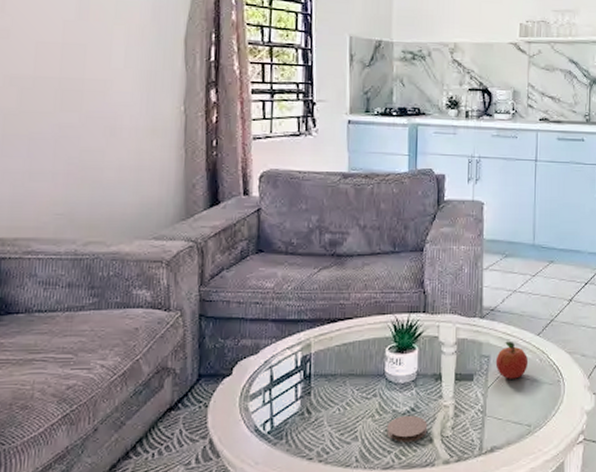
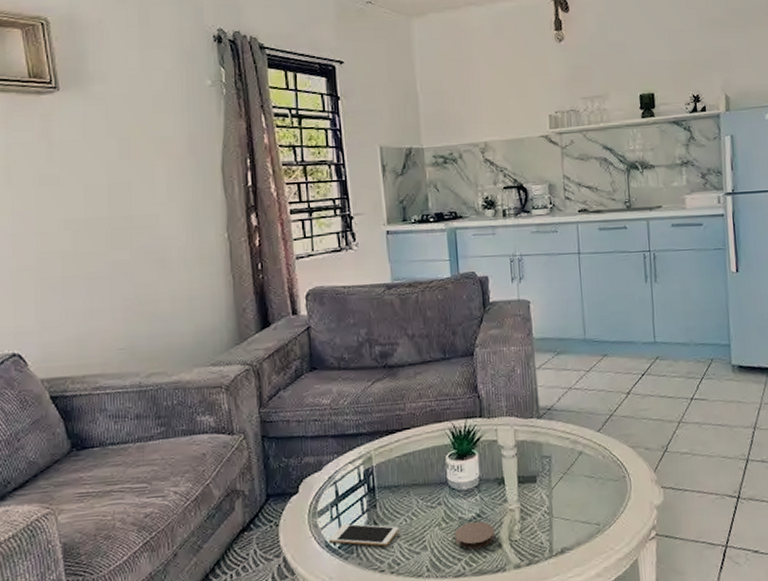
cell phone: none [259,409,332,434] -> present [329,523,400,547]
fruit: present [495,341,529,379] -> none [557,439,591,479]

